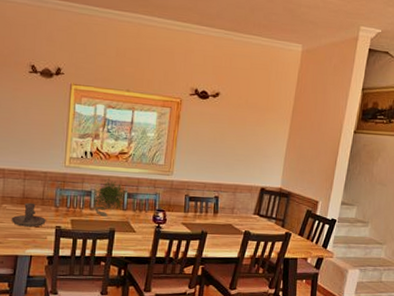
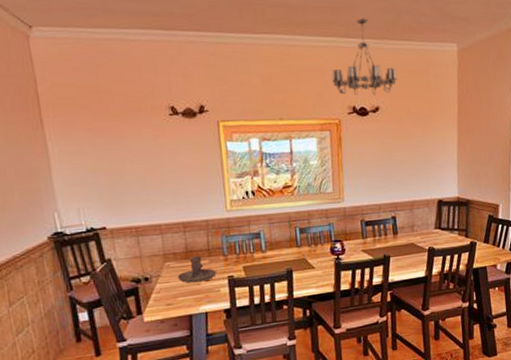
plant: present [91,178,127,219] -> none [260,215,299,260]
chandelier: none [180,9,241,82] -> present [332,18,397,95]

